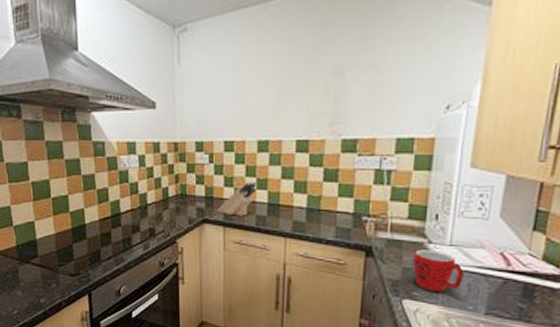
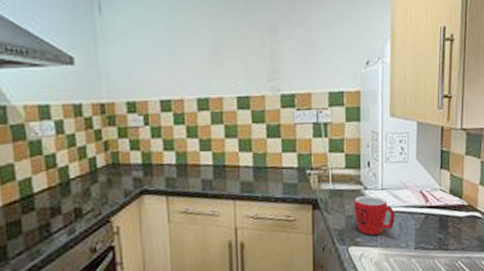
knife block: present [217,182,257,216] -> none [157,144,200,183]

